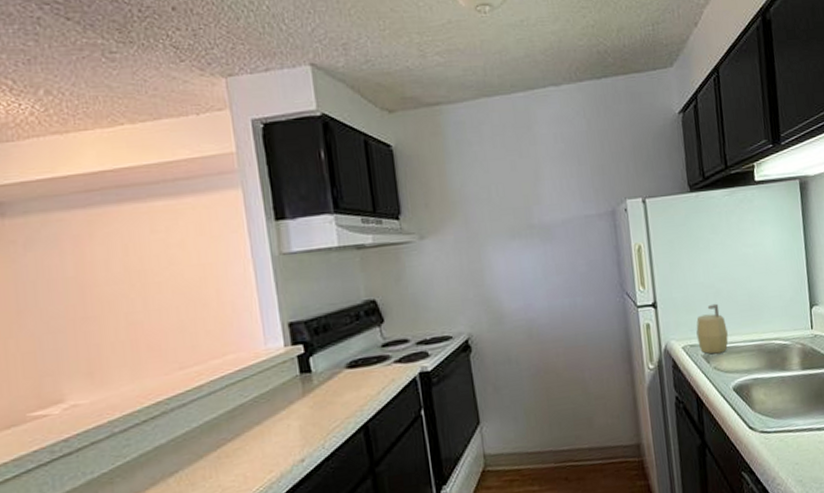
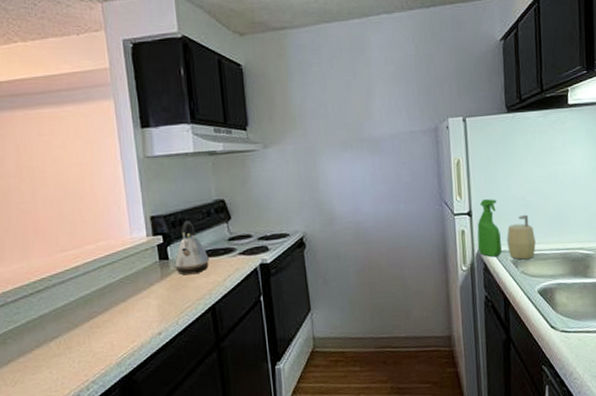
kettle: none [318,326,361,390] -> present [174,221,210,276]
spray bottle: none [663,287,692,353] -> present [477,199,502,257]

